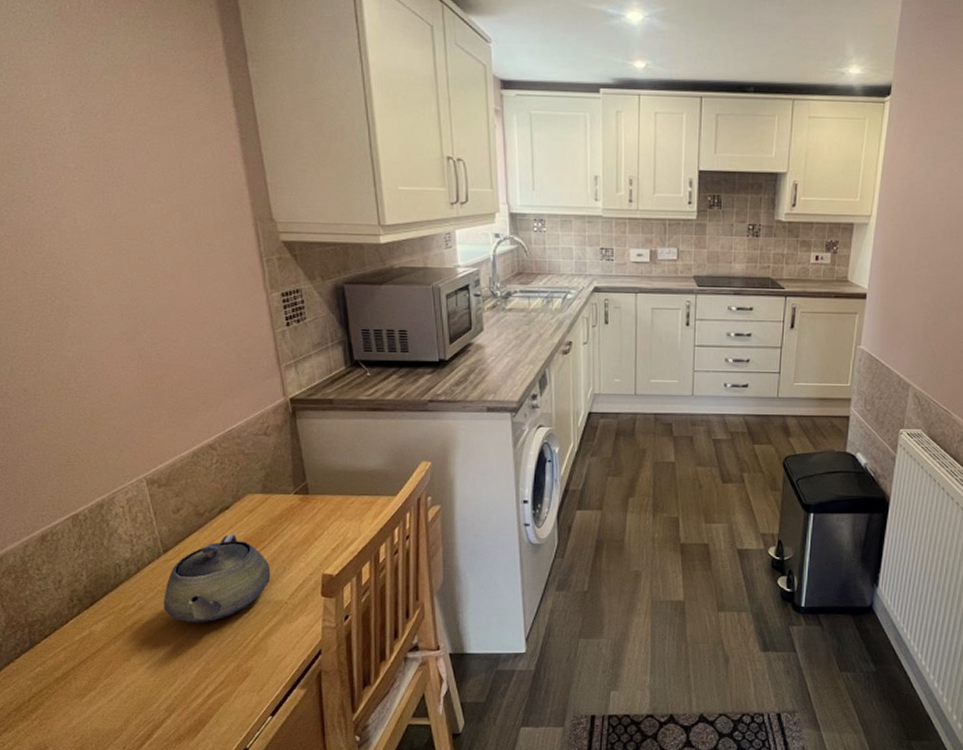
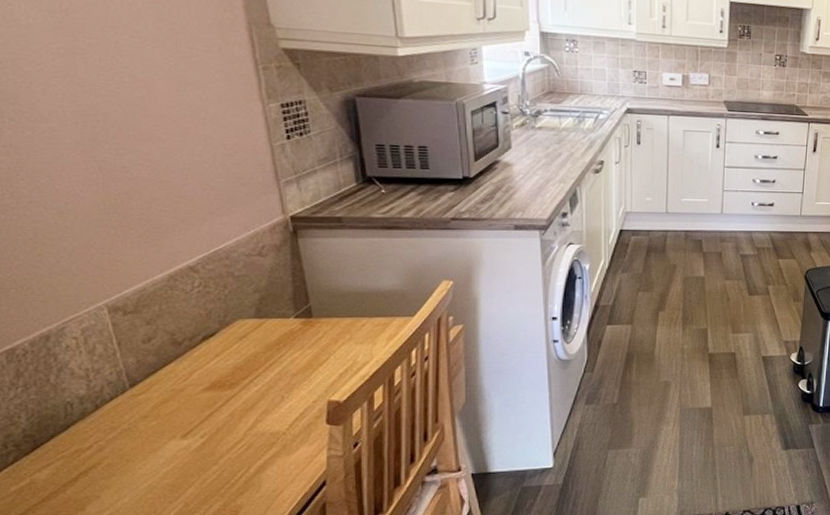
teapot: present [163,534,271,623] -> none [128,363,266,463]

